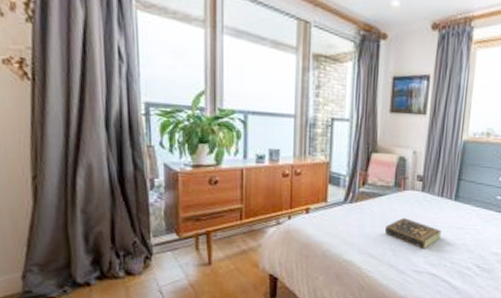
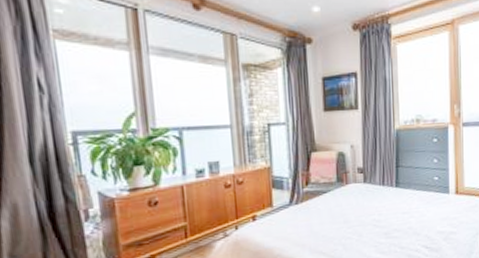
book: present [384,217,442,250] -> none [332,210,388,239]

